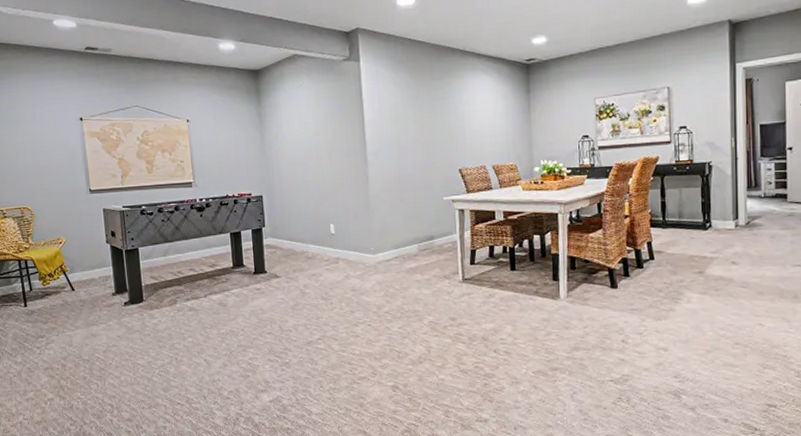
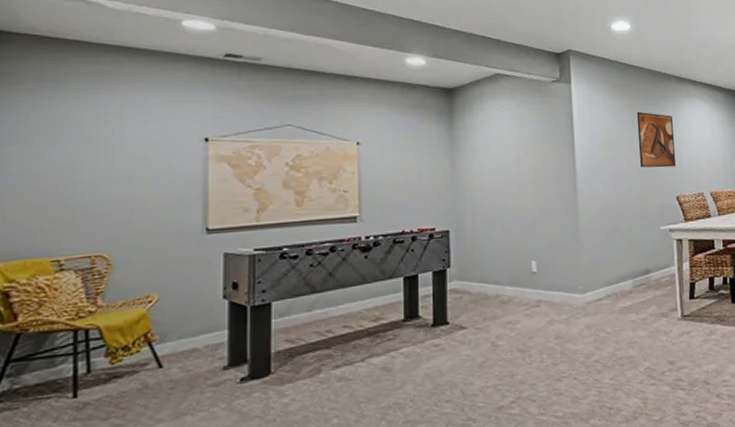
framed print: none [421,86,460,142] -> present [636,111,677,168]

